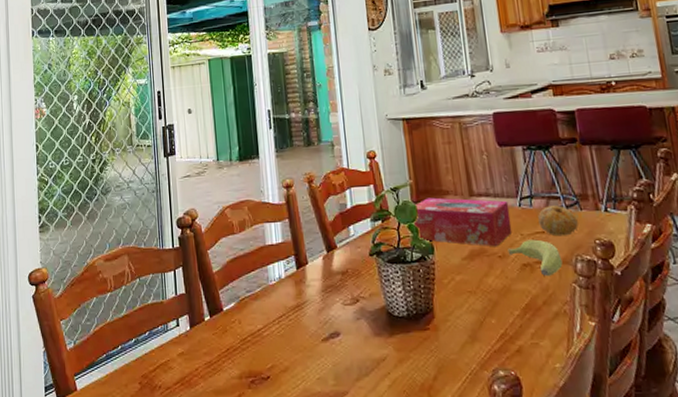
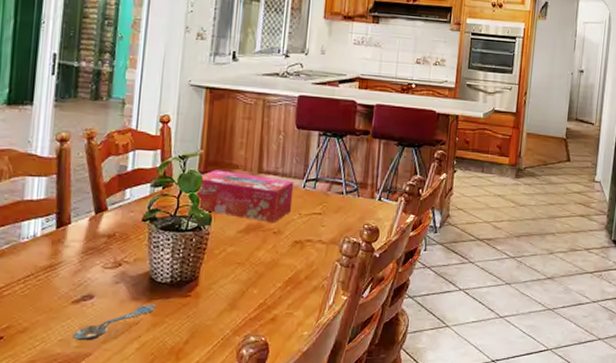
spoon: none [328,339,398,379] -> present [73,304,155,341]
banana: present [507,239,563,276] -> none [283,219,331,253]
fruit: present [538,204,579,237] -> none [318,189,353,219]

